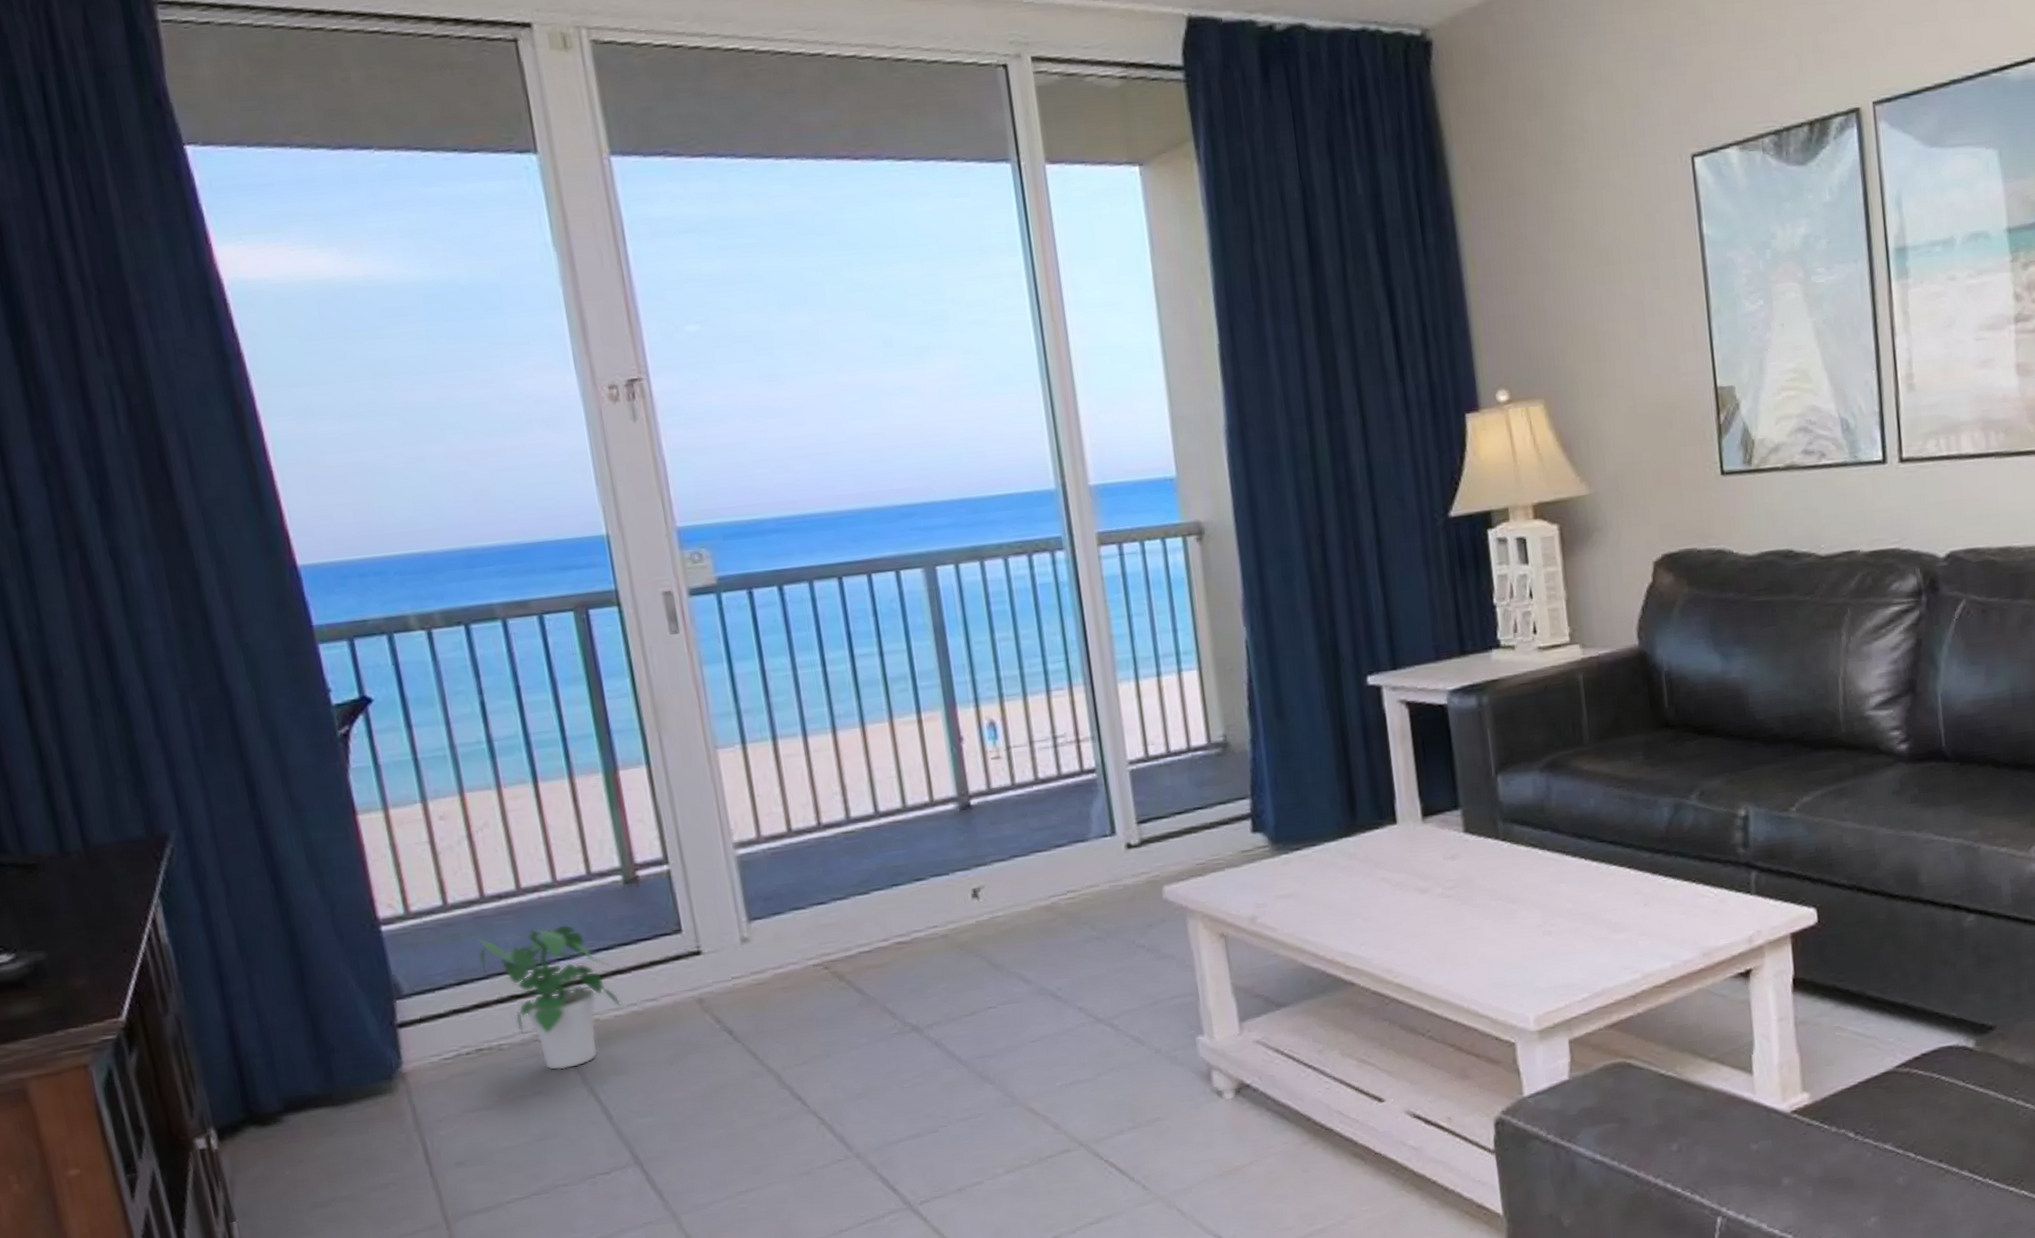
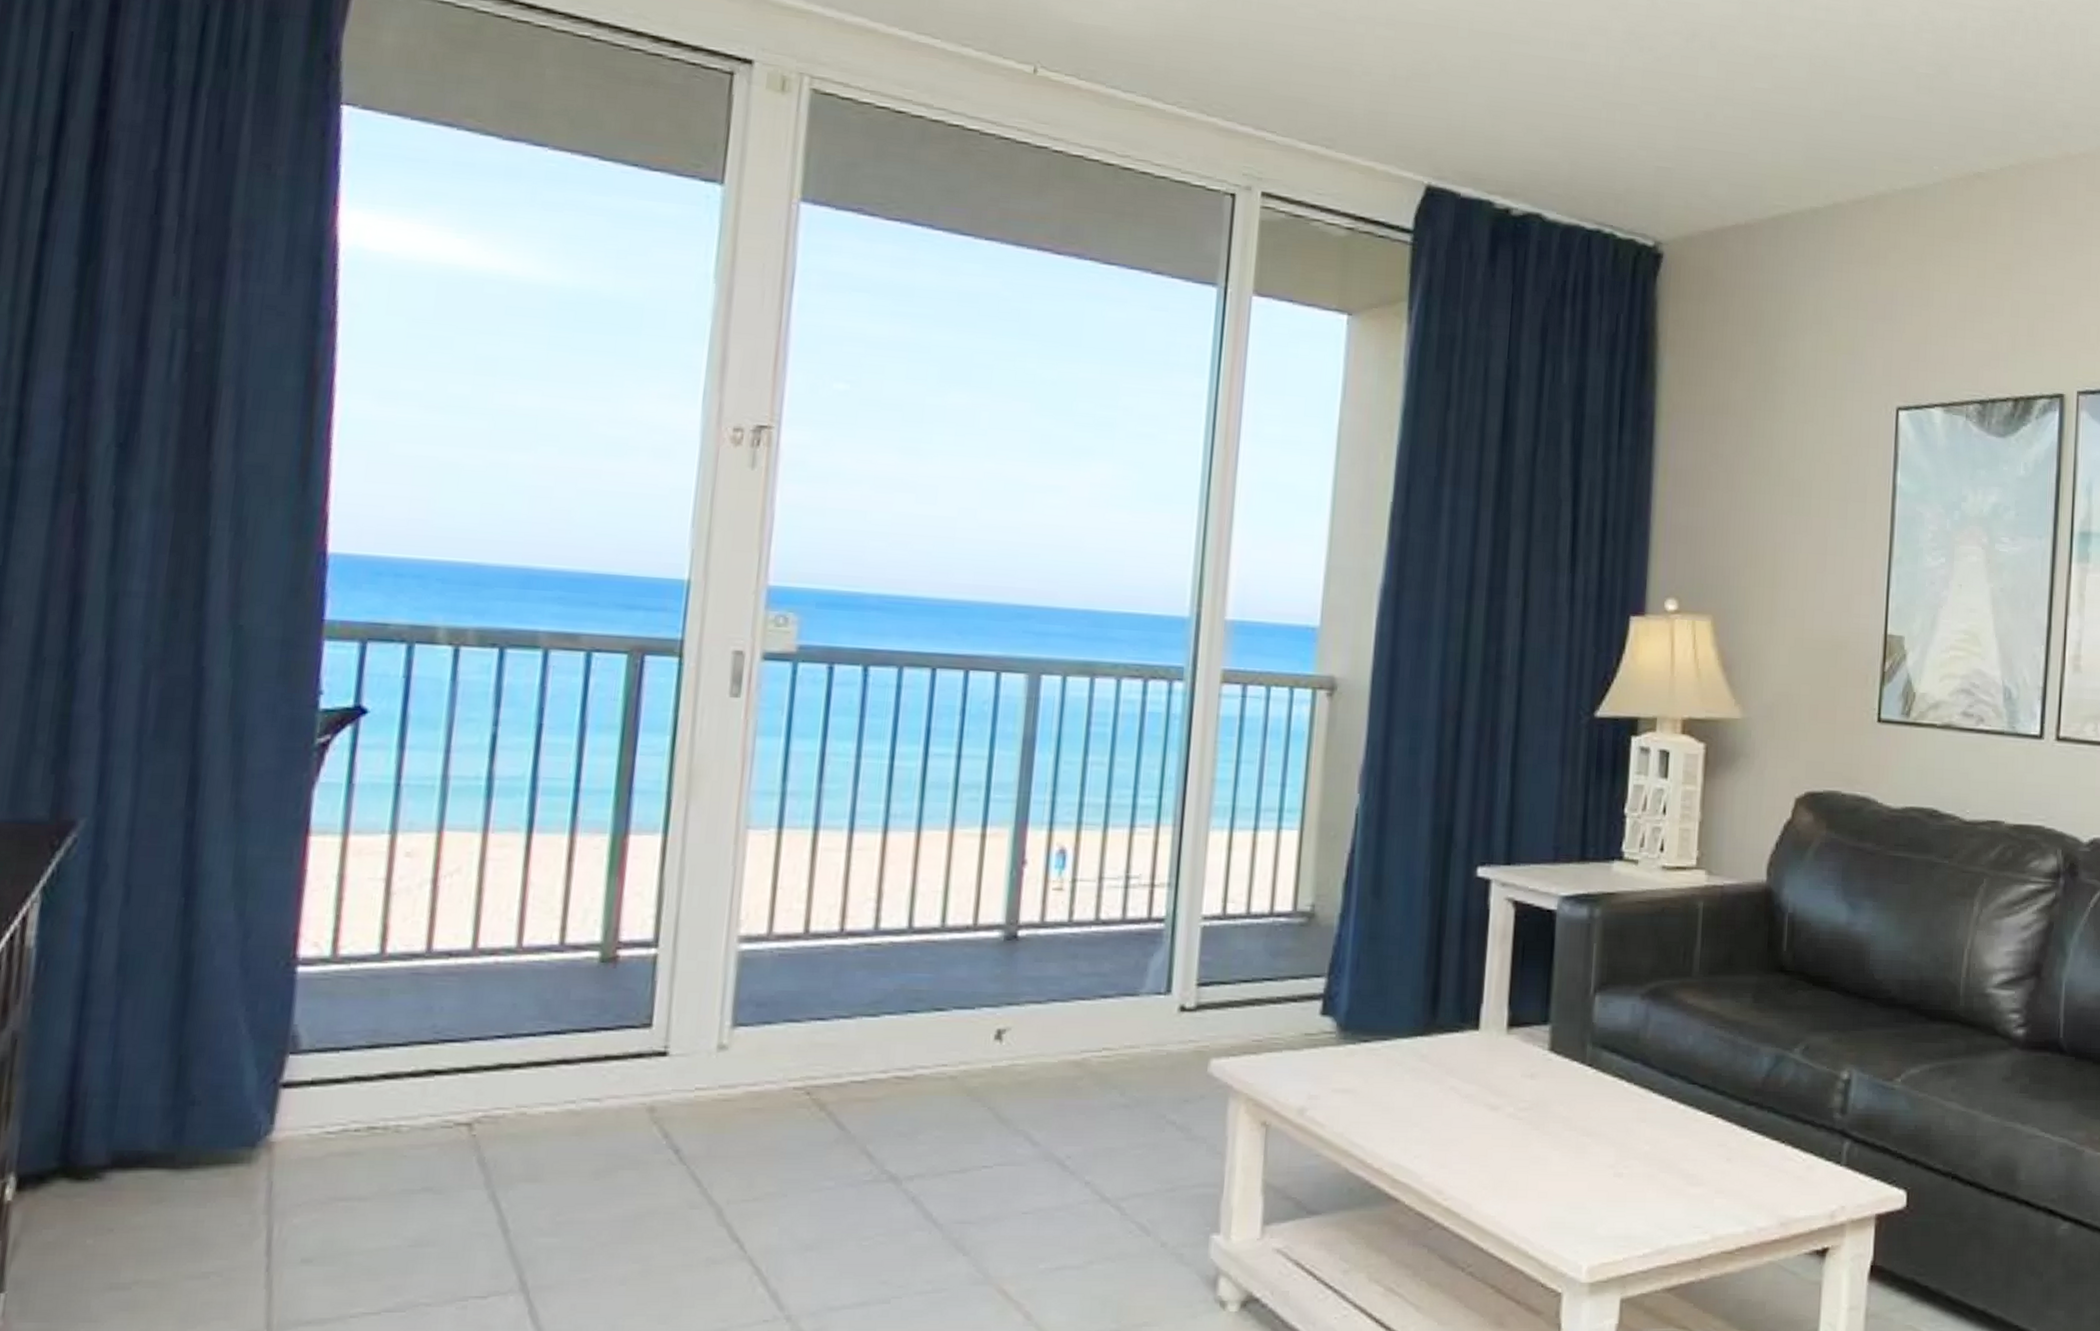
potted plant: present [476,924,622,1071] -> none [402,996,559,1166]

